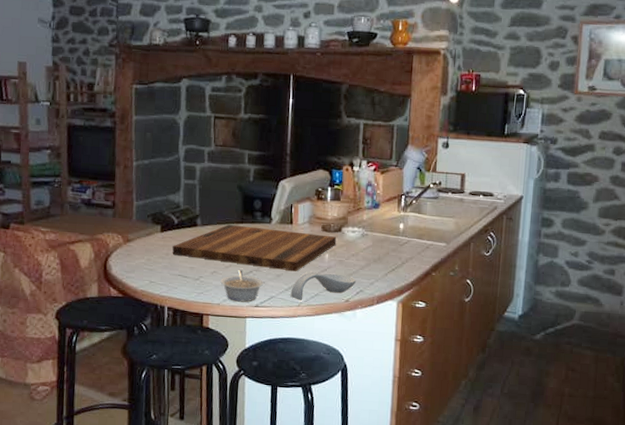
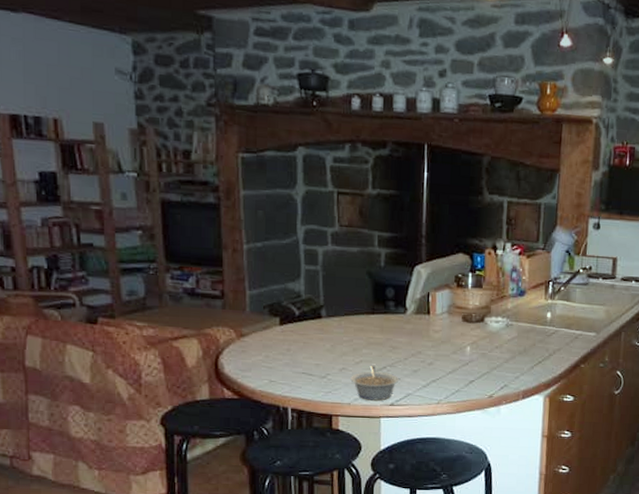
cutting board: present [172,225,337,272] -> none [294,316,479,367]
spoon rest: present [290,272,357,301] -> none [429,366,501,397]

